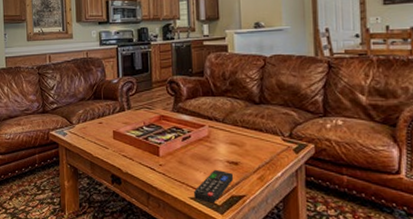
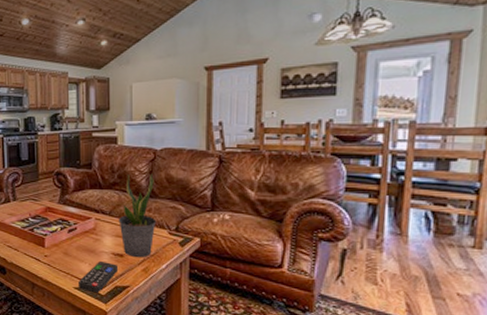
potted plant: none [232,80,270,166] -> present [118,173,157,258]

